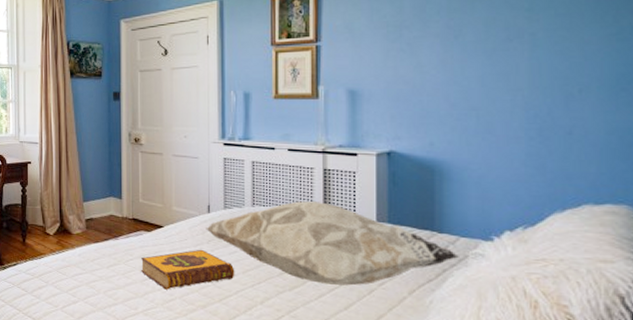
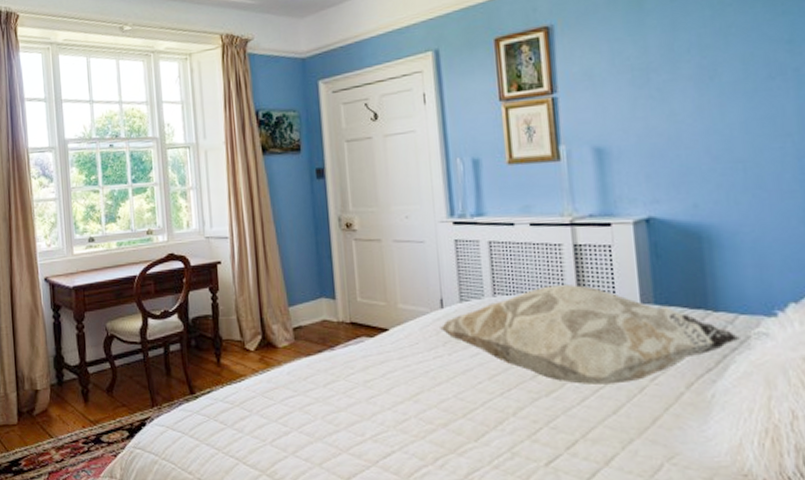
hardback book: present [140,249,235,290] -> none [364,353,480,408]

